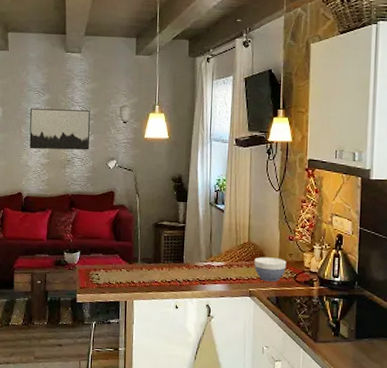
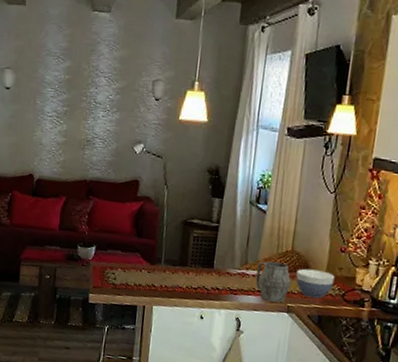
wall art: present [29,107,90,150] -> none [44,75,117,130]
mug: none [220,252,250,288] -> present [255,261,291,303]

